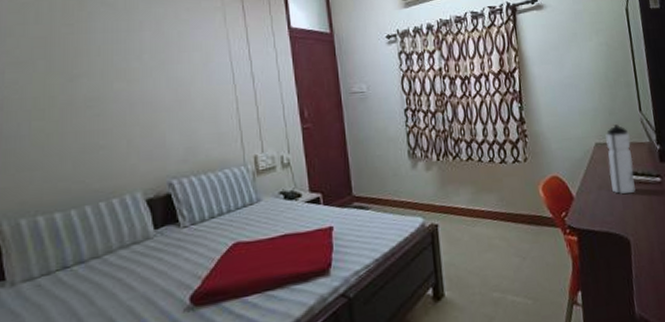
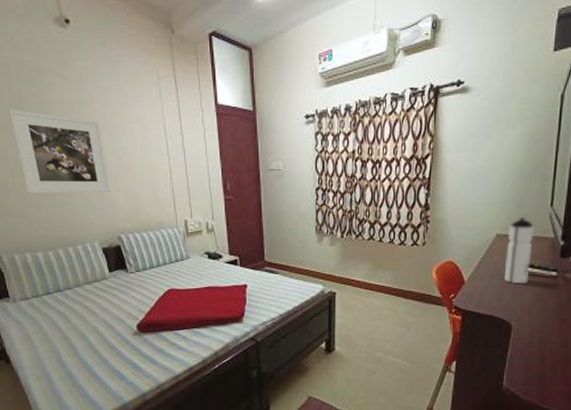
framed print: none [33,41,161,139] -> present [9,109,111,193]

